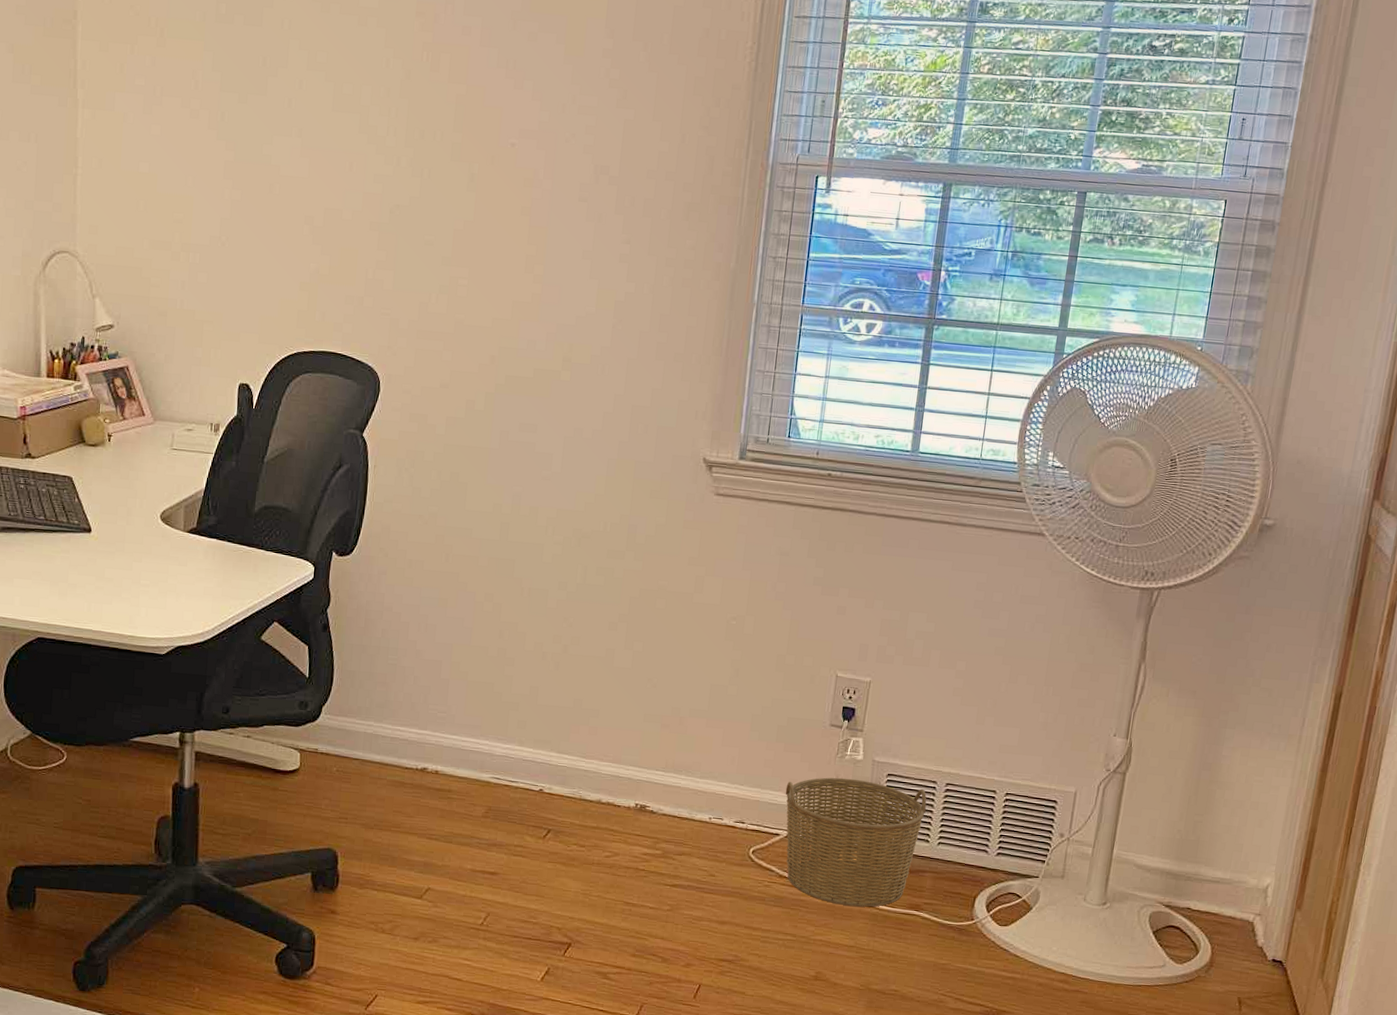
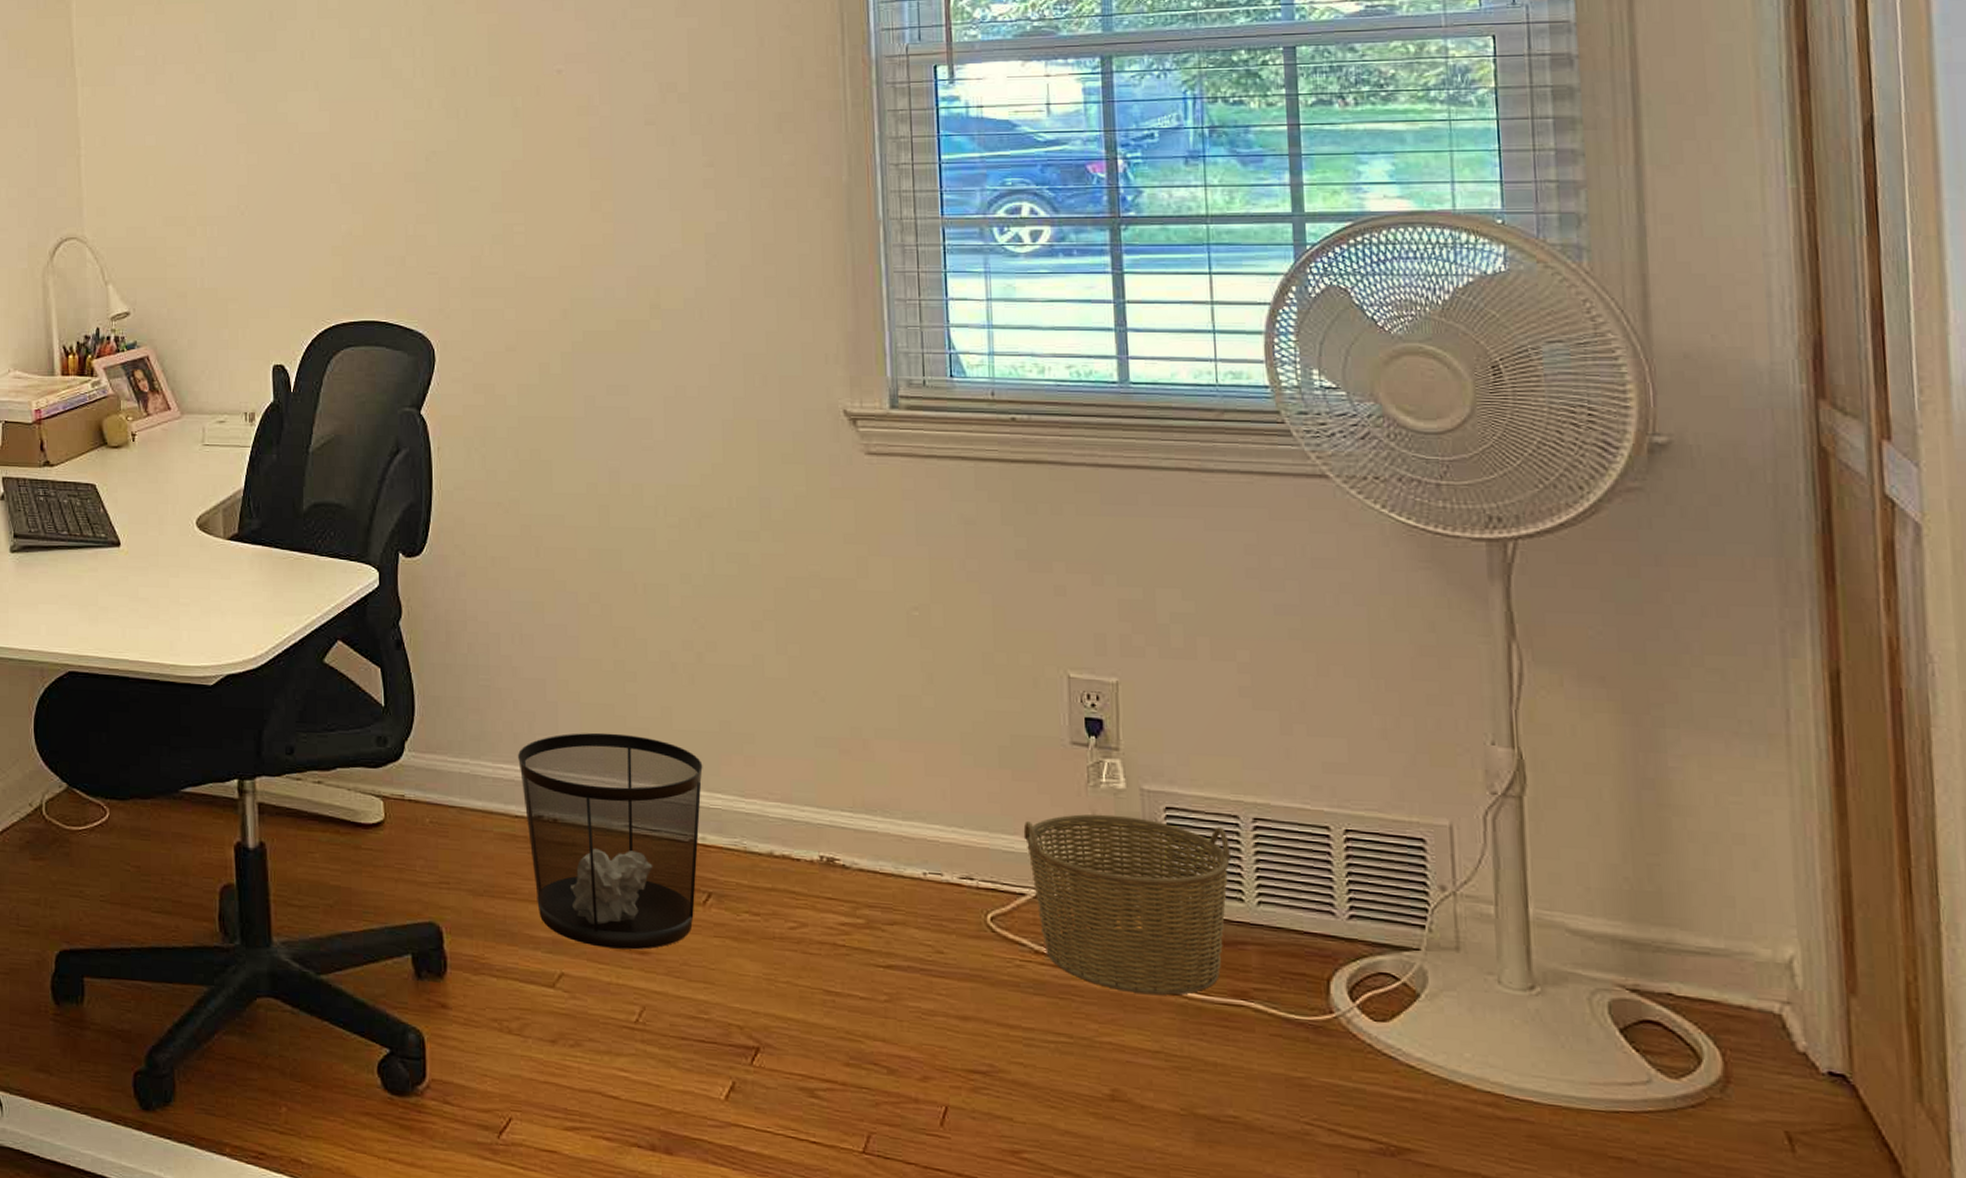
waste bin: none [413,704,557,871] -> present [518,732,703,950]

